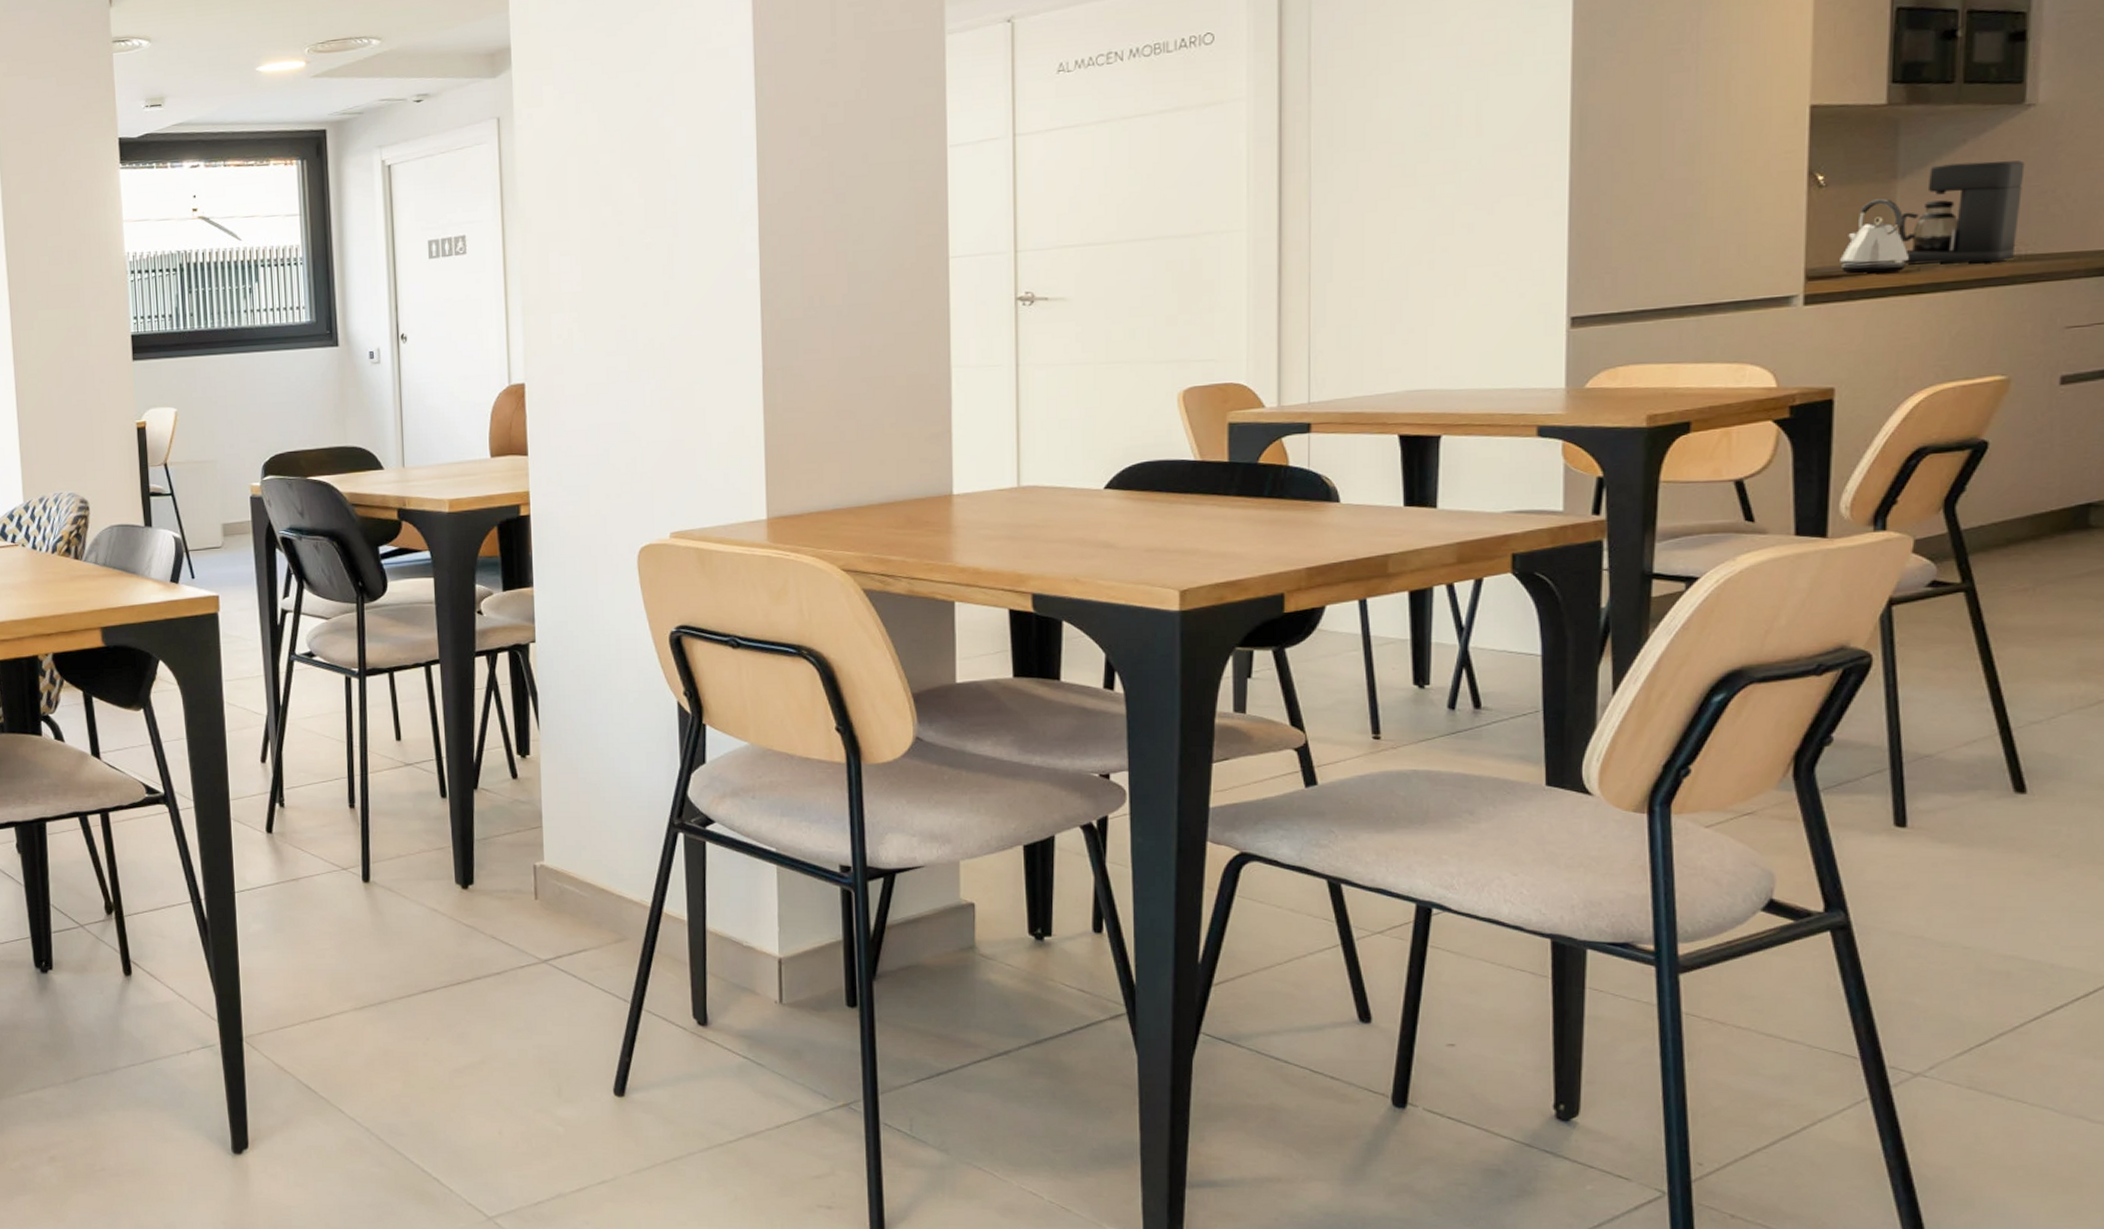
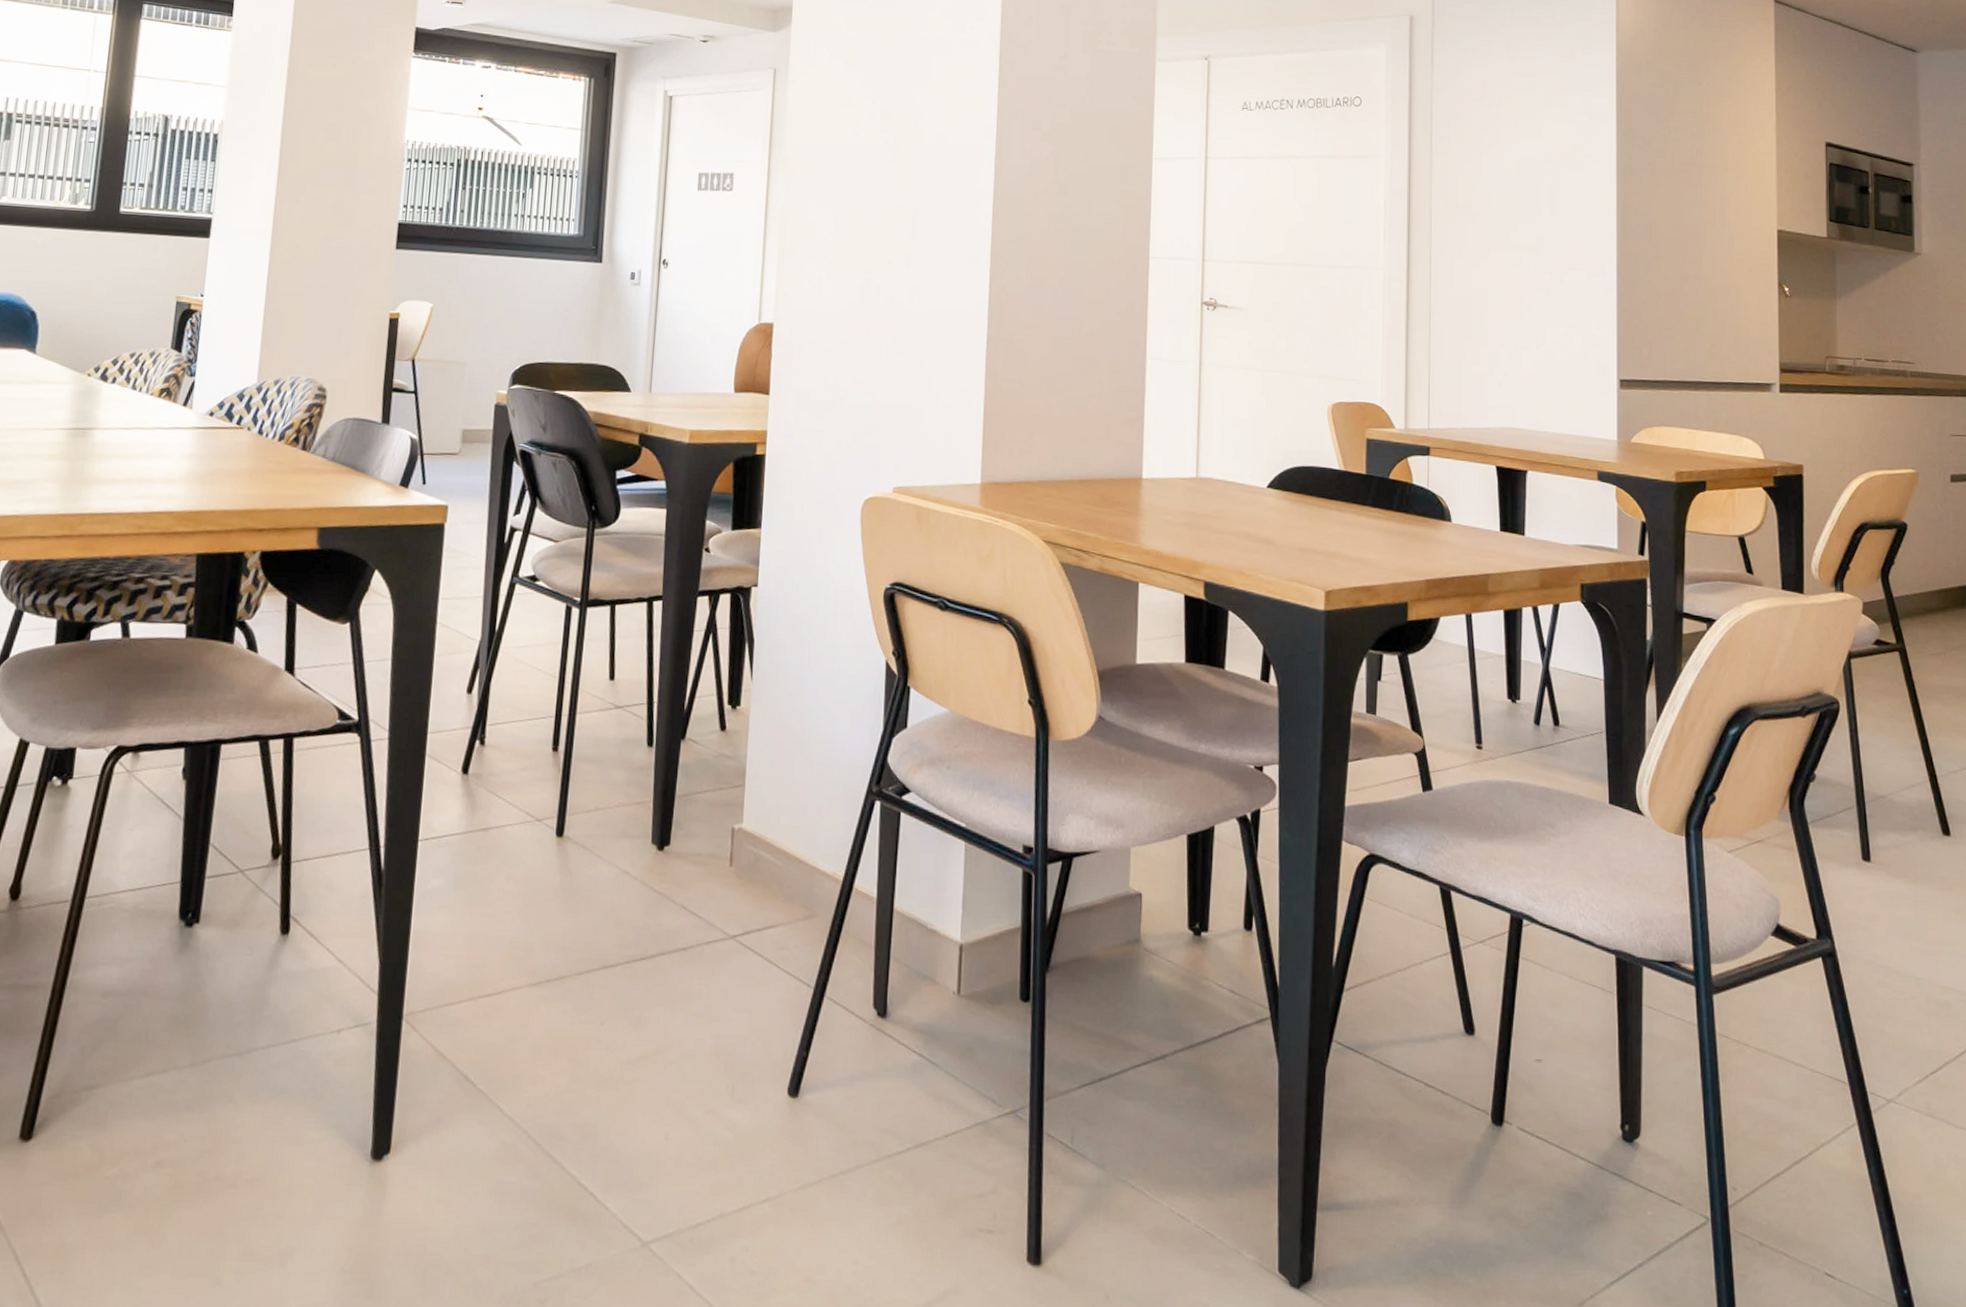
kettle: present [1840,198,1910,274] -> none [1802,312,1848,375]
coffee maker: present [1897,160,2025,265] -> none [1838,291,1918,376]

